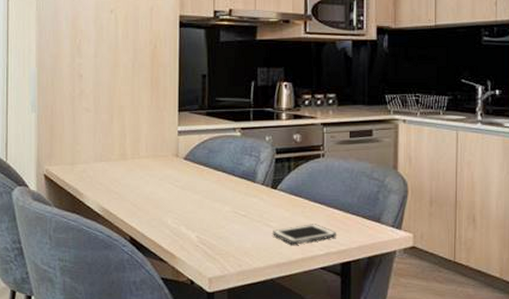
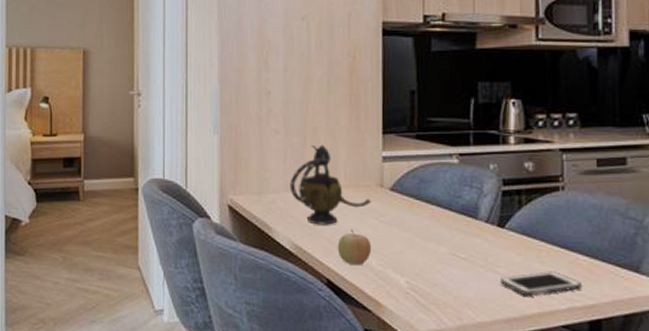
teapot: none [98,121,168,190] -> present [289,144,371,225]
fruit: none [139,193,168,224] -> present [337,228,372,266]

